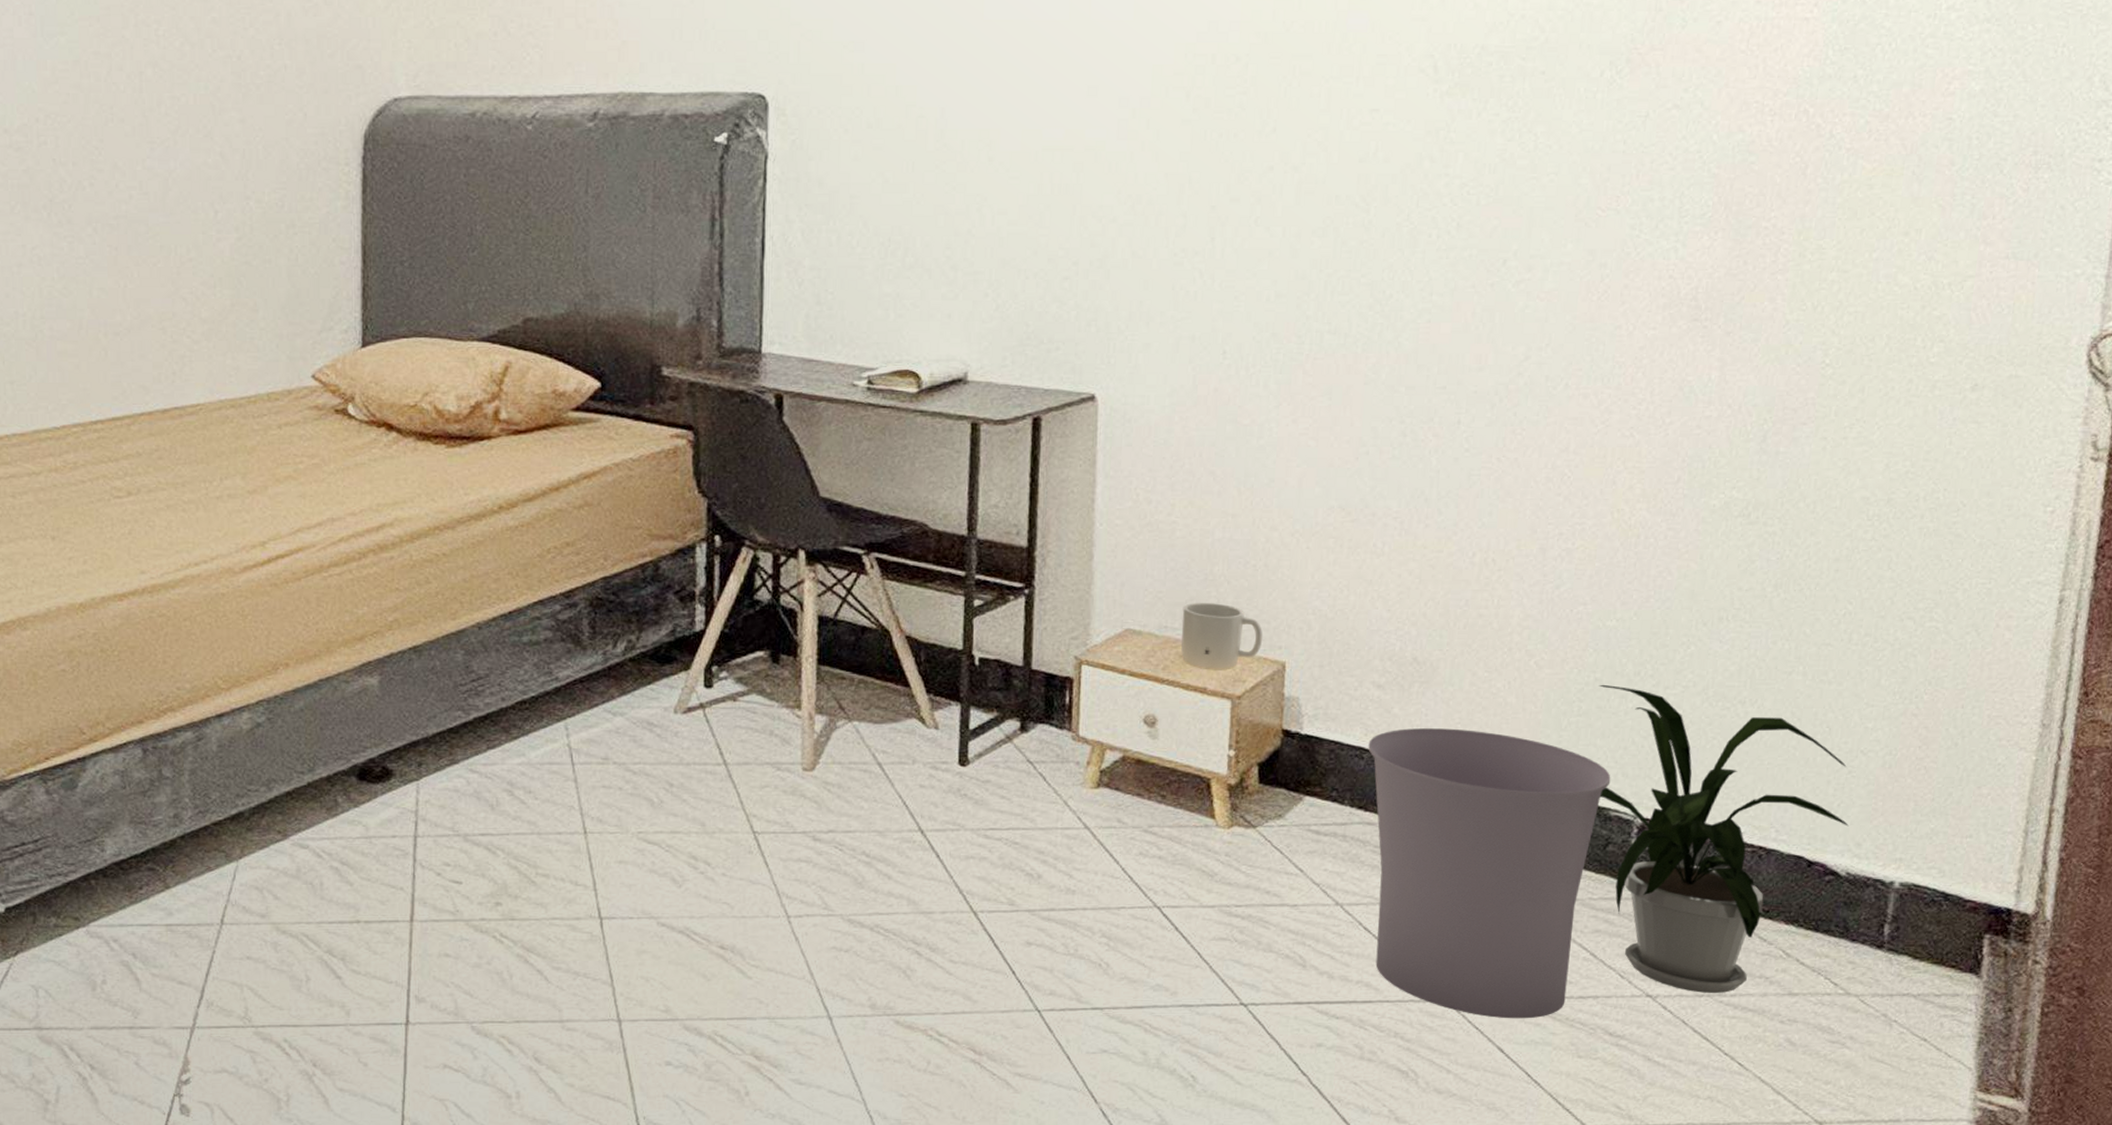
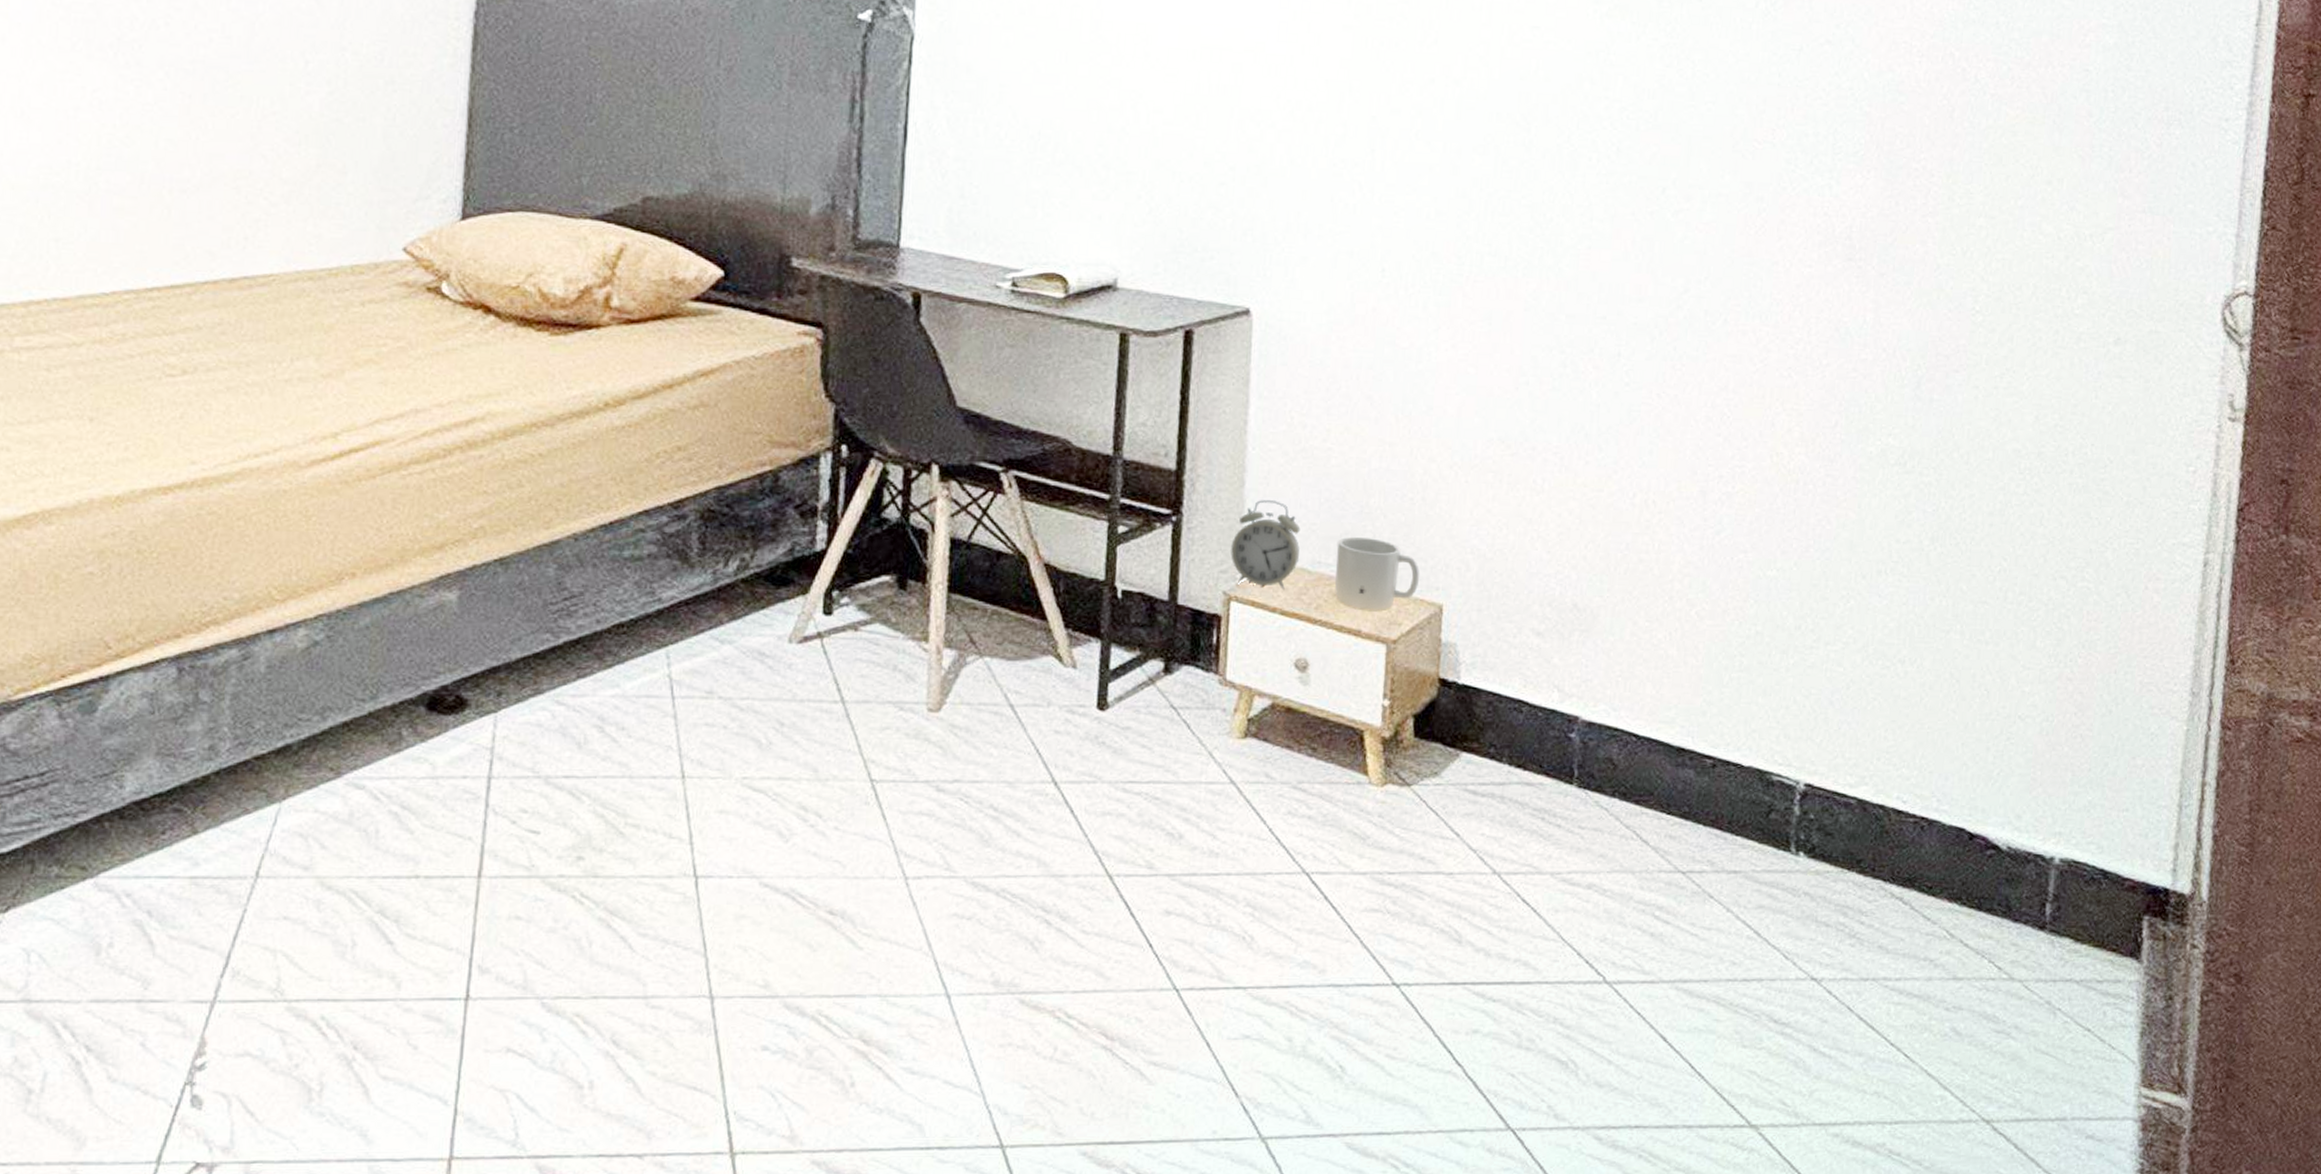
alarm clock: none [1081,572,1147,653] -> present [1231,500,1301,590]
waste bin: present [1368,728,1611,1019] -> none [1527,680,1773,1004]
house plant: present [1598,684,1849,994] -> none [1759,638,2009,978]

